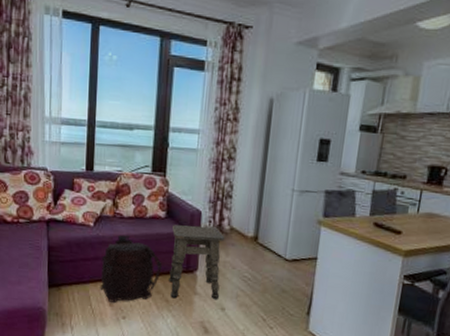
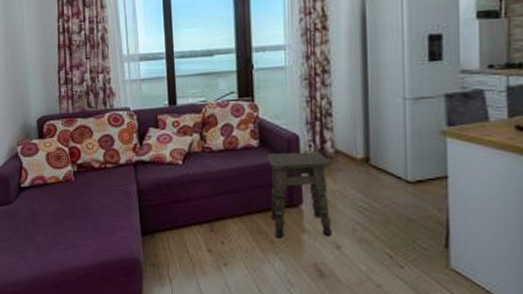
backpack: present [100,234,162,303] -> none [194,170,261,248]

